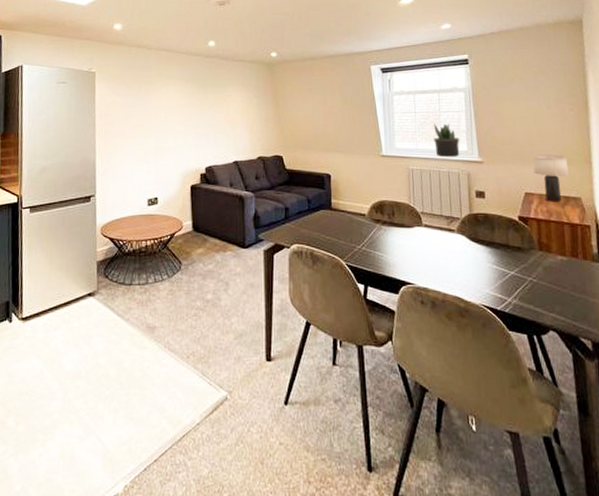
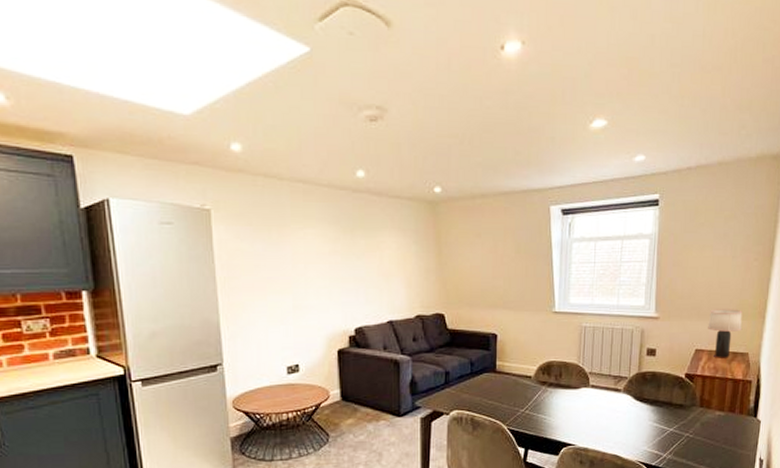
planter: present [433,123,460,158] -> none [610,275,638,314]

